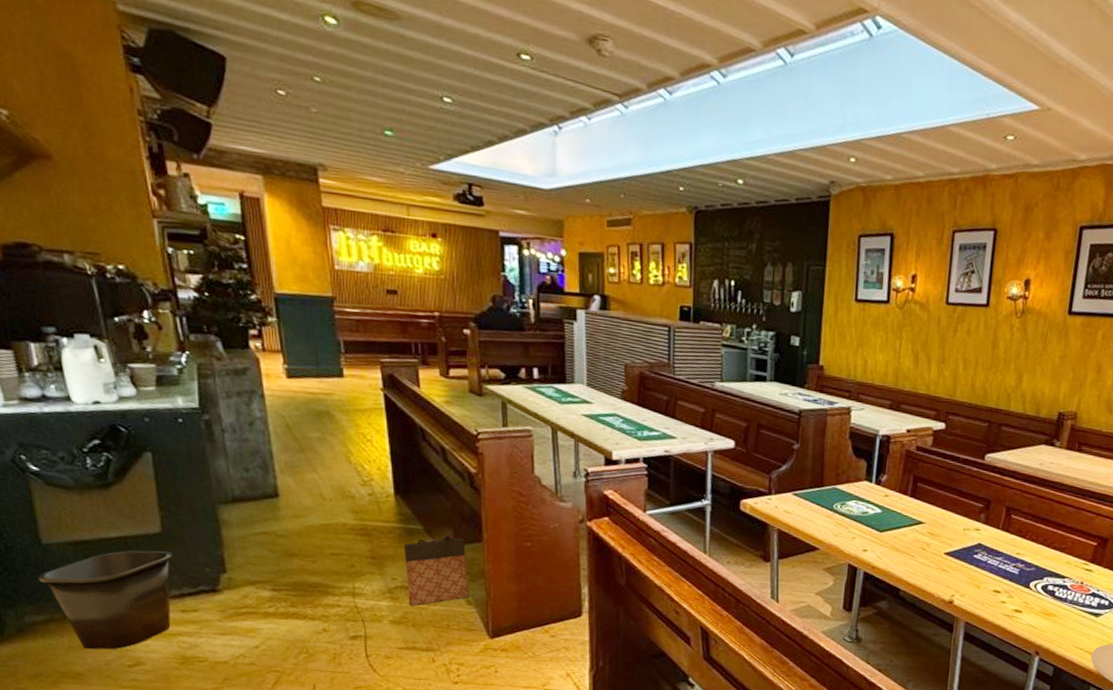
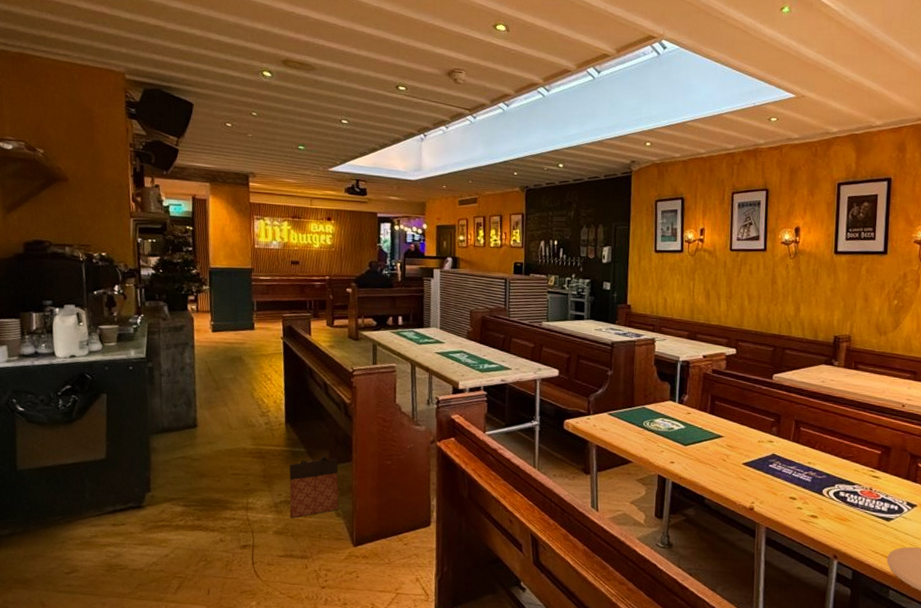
waste bin: present [38,550,173,650] -> none [10,473,112,559]

